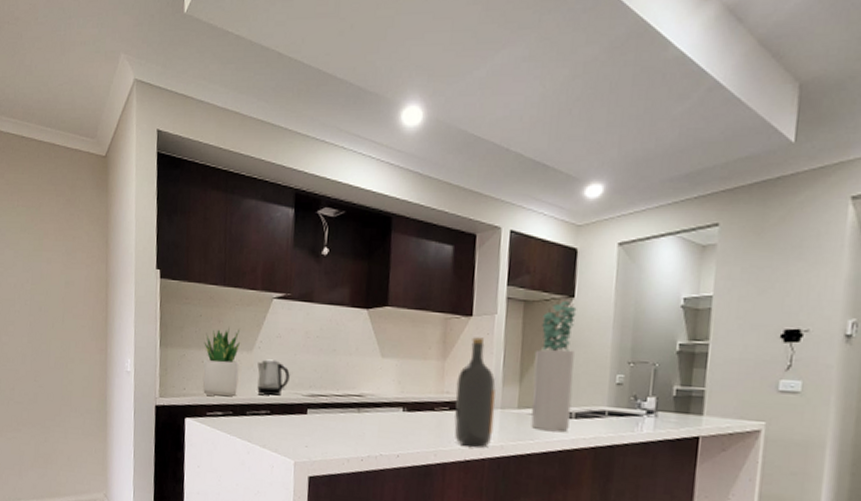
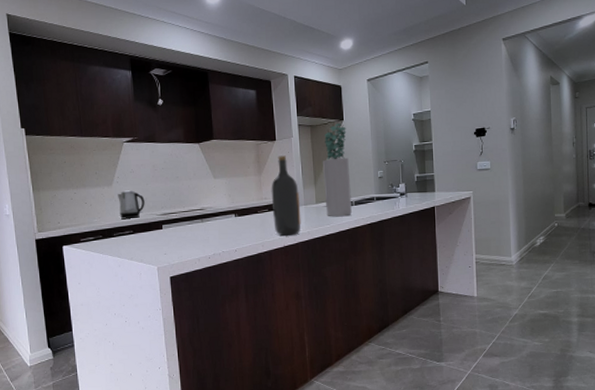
planter: present [202,327,240,397] -> none [70,169,104,225]

